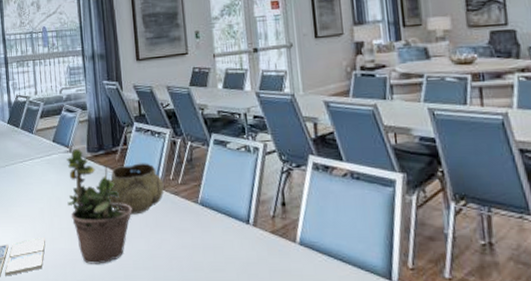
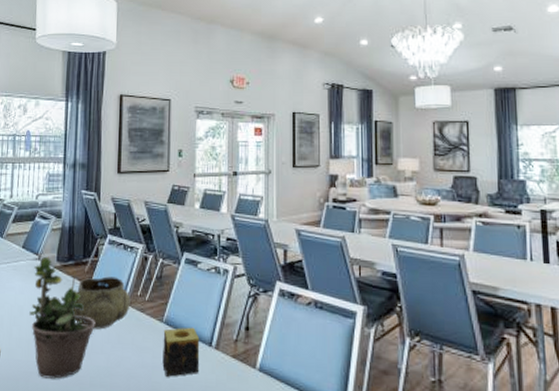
candle: none [199,206,240,256] -> present [162,327,200,377]

